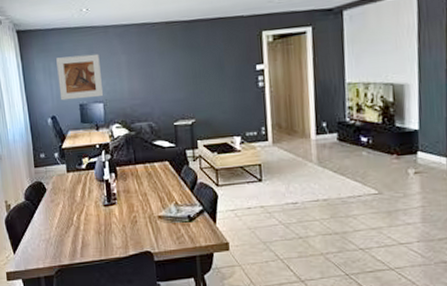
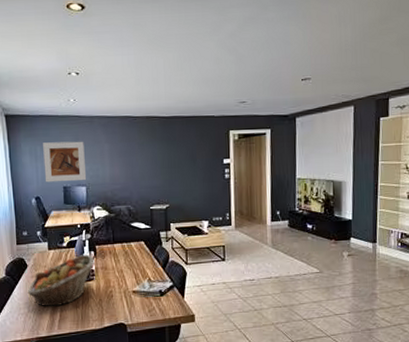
fruit basket: none [47,177,116,233] -> present [27,255,94,307]

